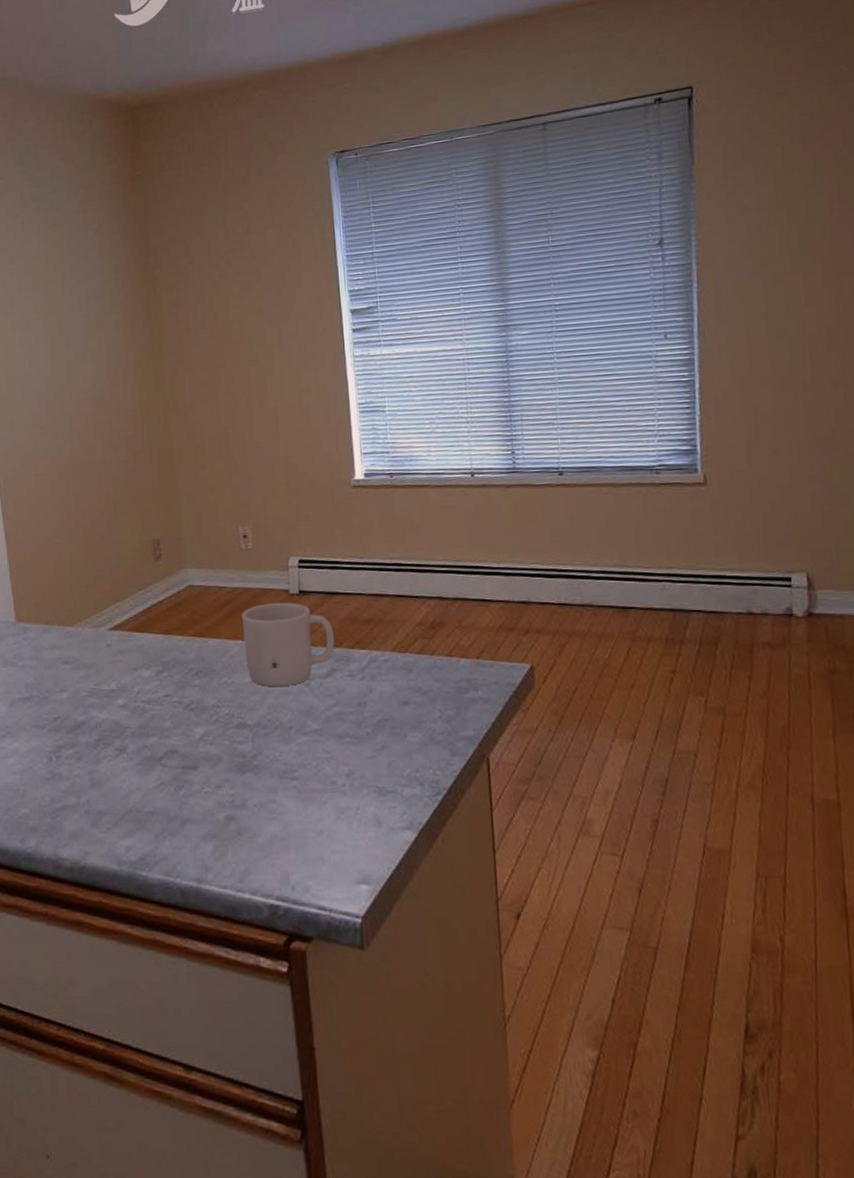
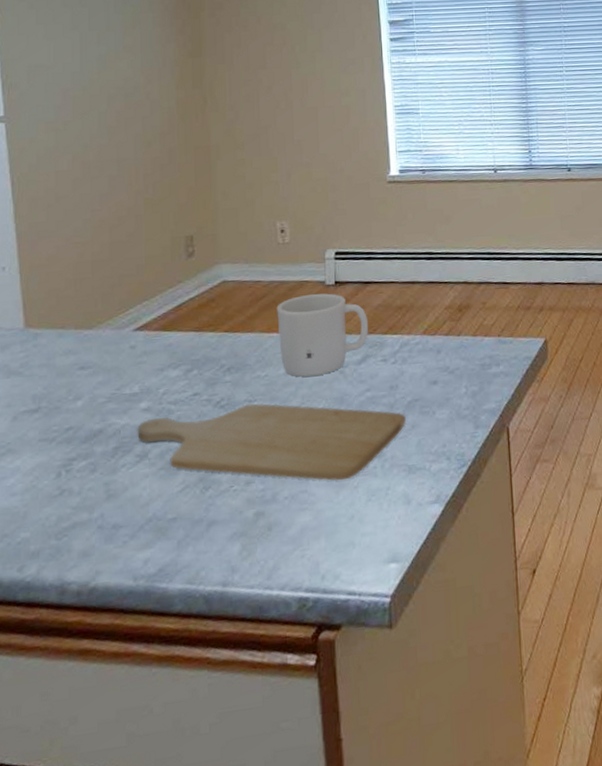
chopping board: none [115,709,375,793] -> present [137,403,406,481]

